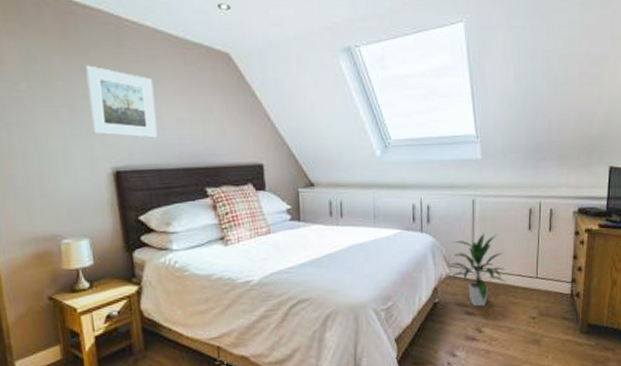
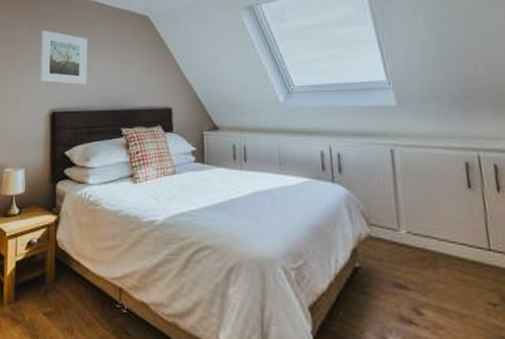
indoor plant: present [448,233,506,307] -> none [367,188,447,280]

